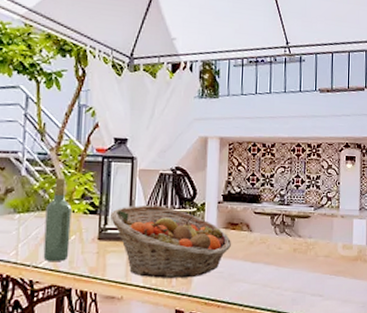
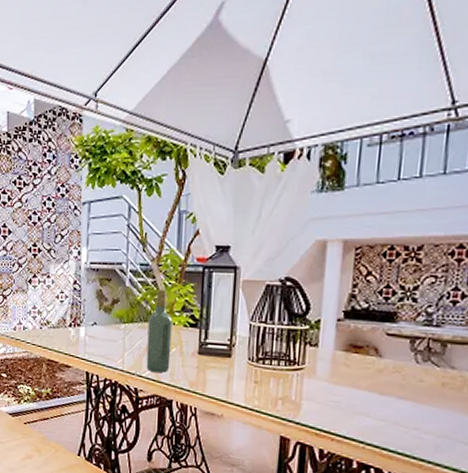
fruit basket: present [111,204,232,278] -> none [211,319,354,404]

